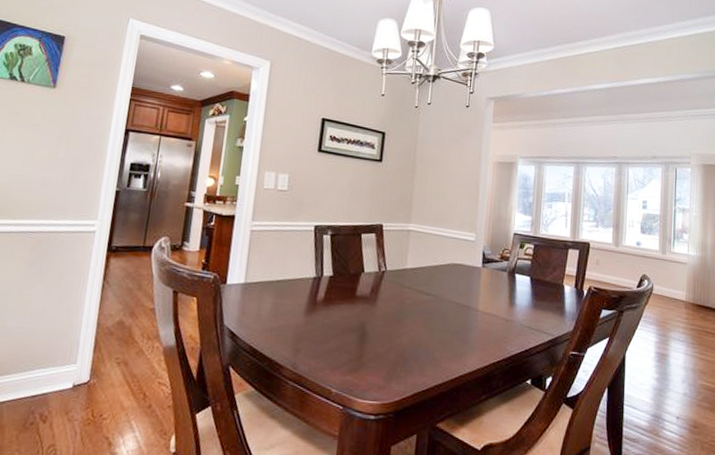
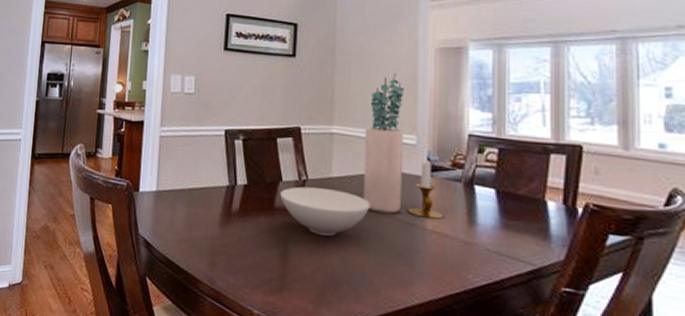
bowl: none [361,277,436,319] -> present [280,186,370,236]
vase: none [430,181,469,299] -> present [362,73,405,214]
candlestick: none [465,254,492,302] -> present [407,160,444,219]

